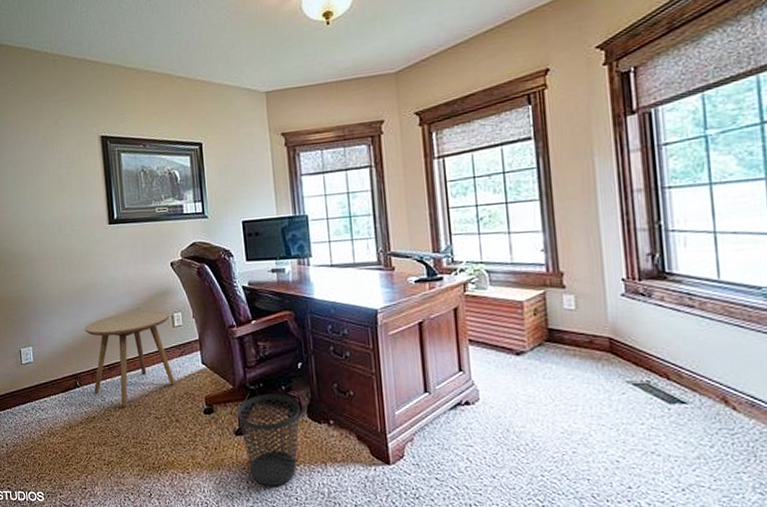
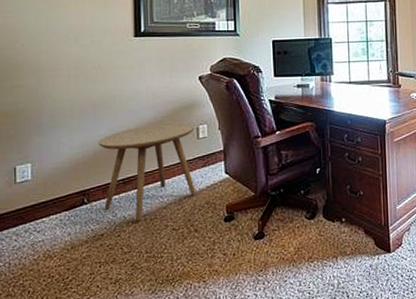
wastebasket: present [237,394,301,486] -> none [258,197,317,285]

